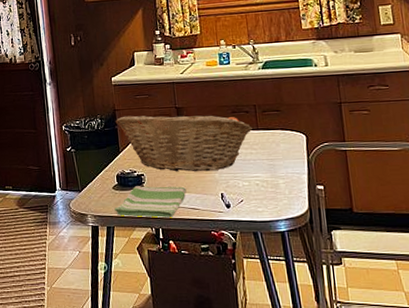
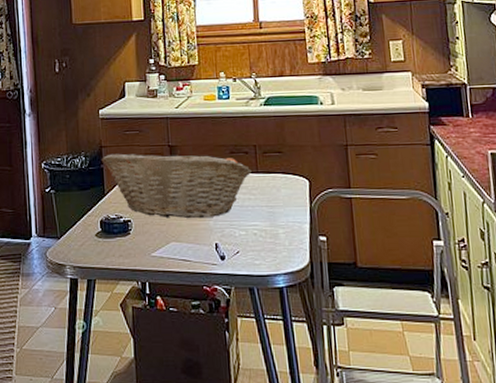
dish towel: present [114,186,186,218] -> none [96,233,177,270]

